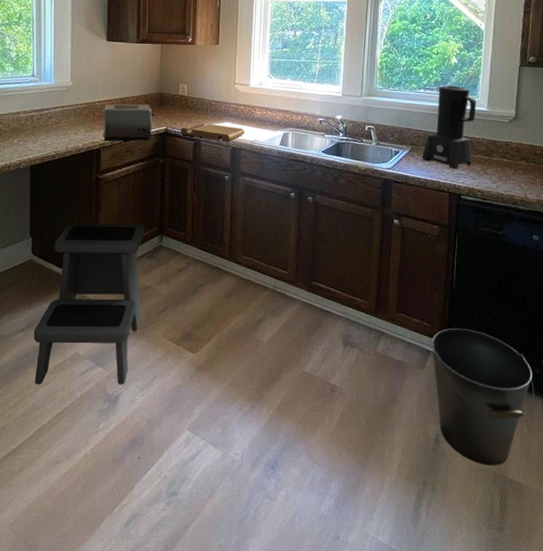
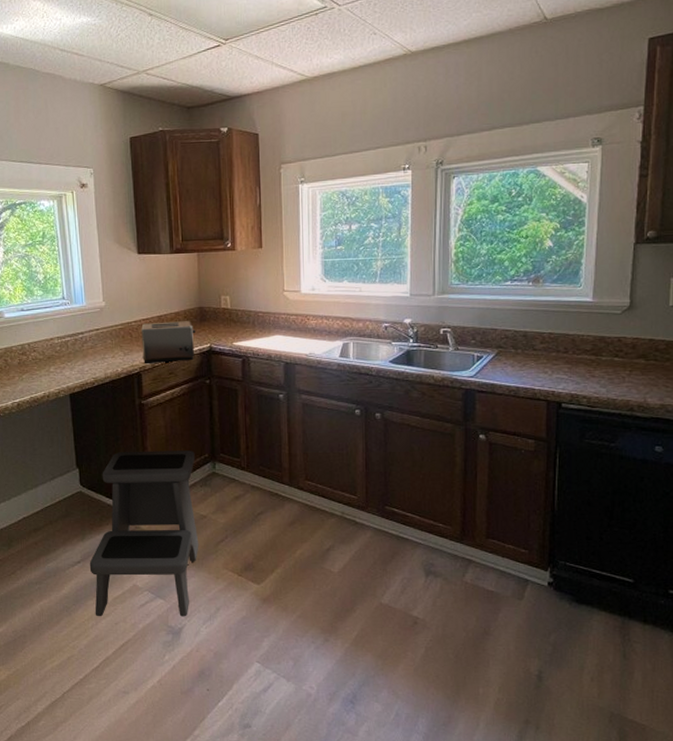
cutting board: present [180,122,245,142] -> none [225,336,299,357]
blender: present [422,86,477,169] -> none [511,274,579,373]
bucket: present [432,329,534,465] -> none [530,555,659,705]

